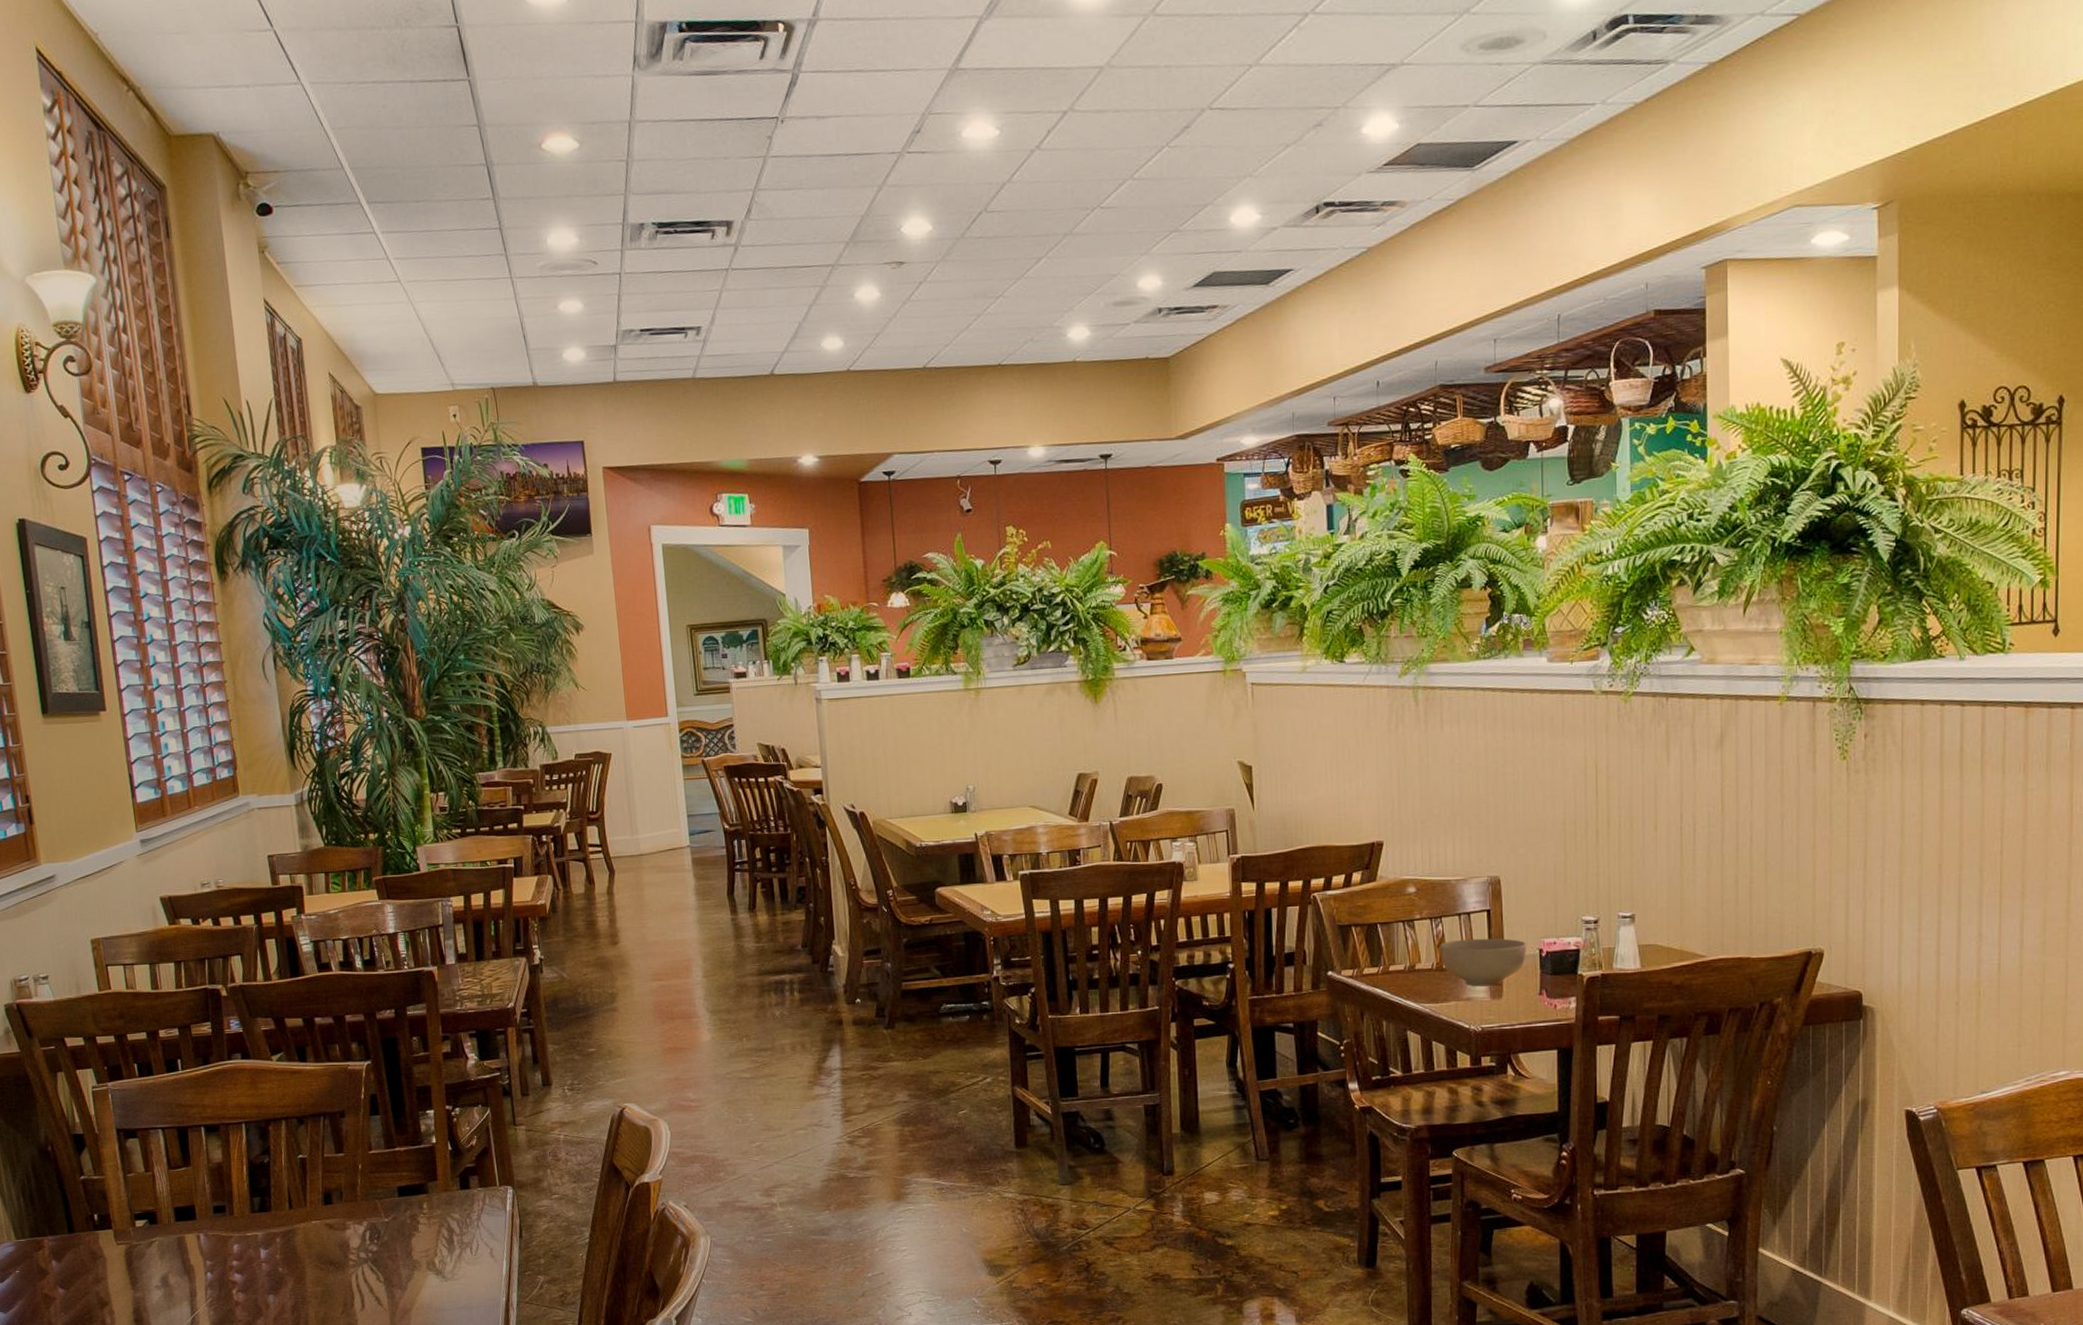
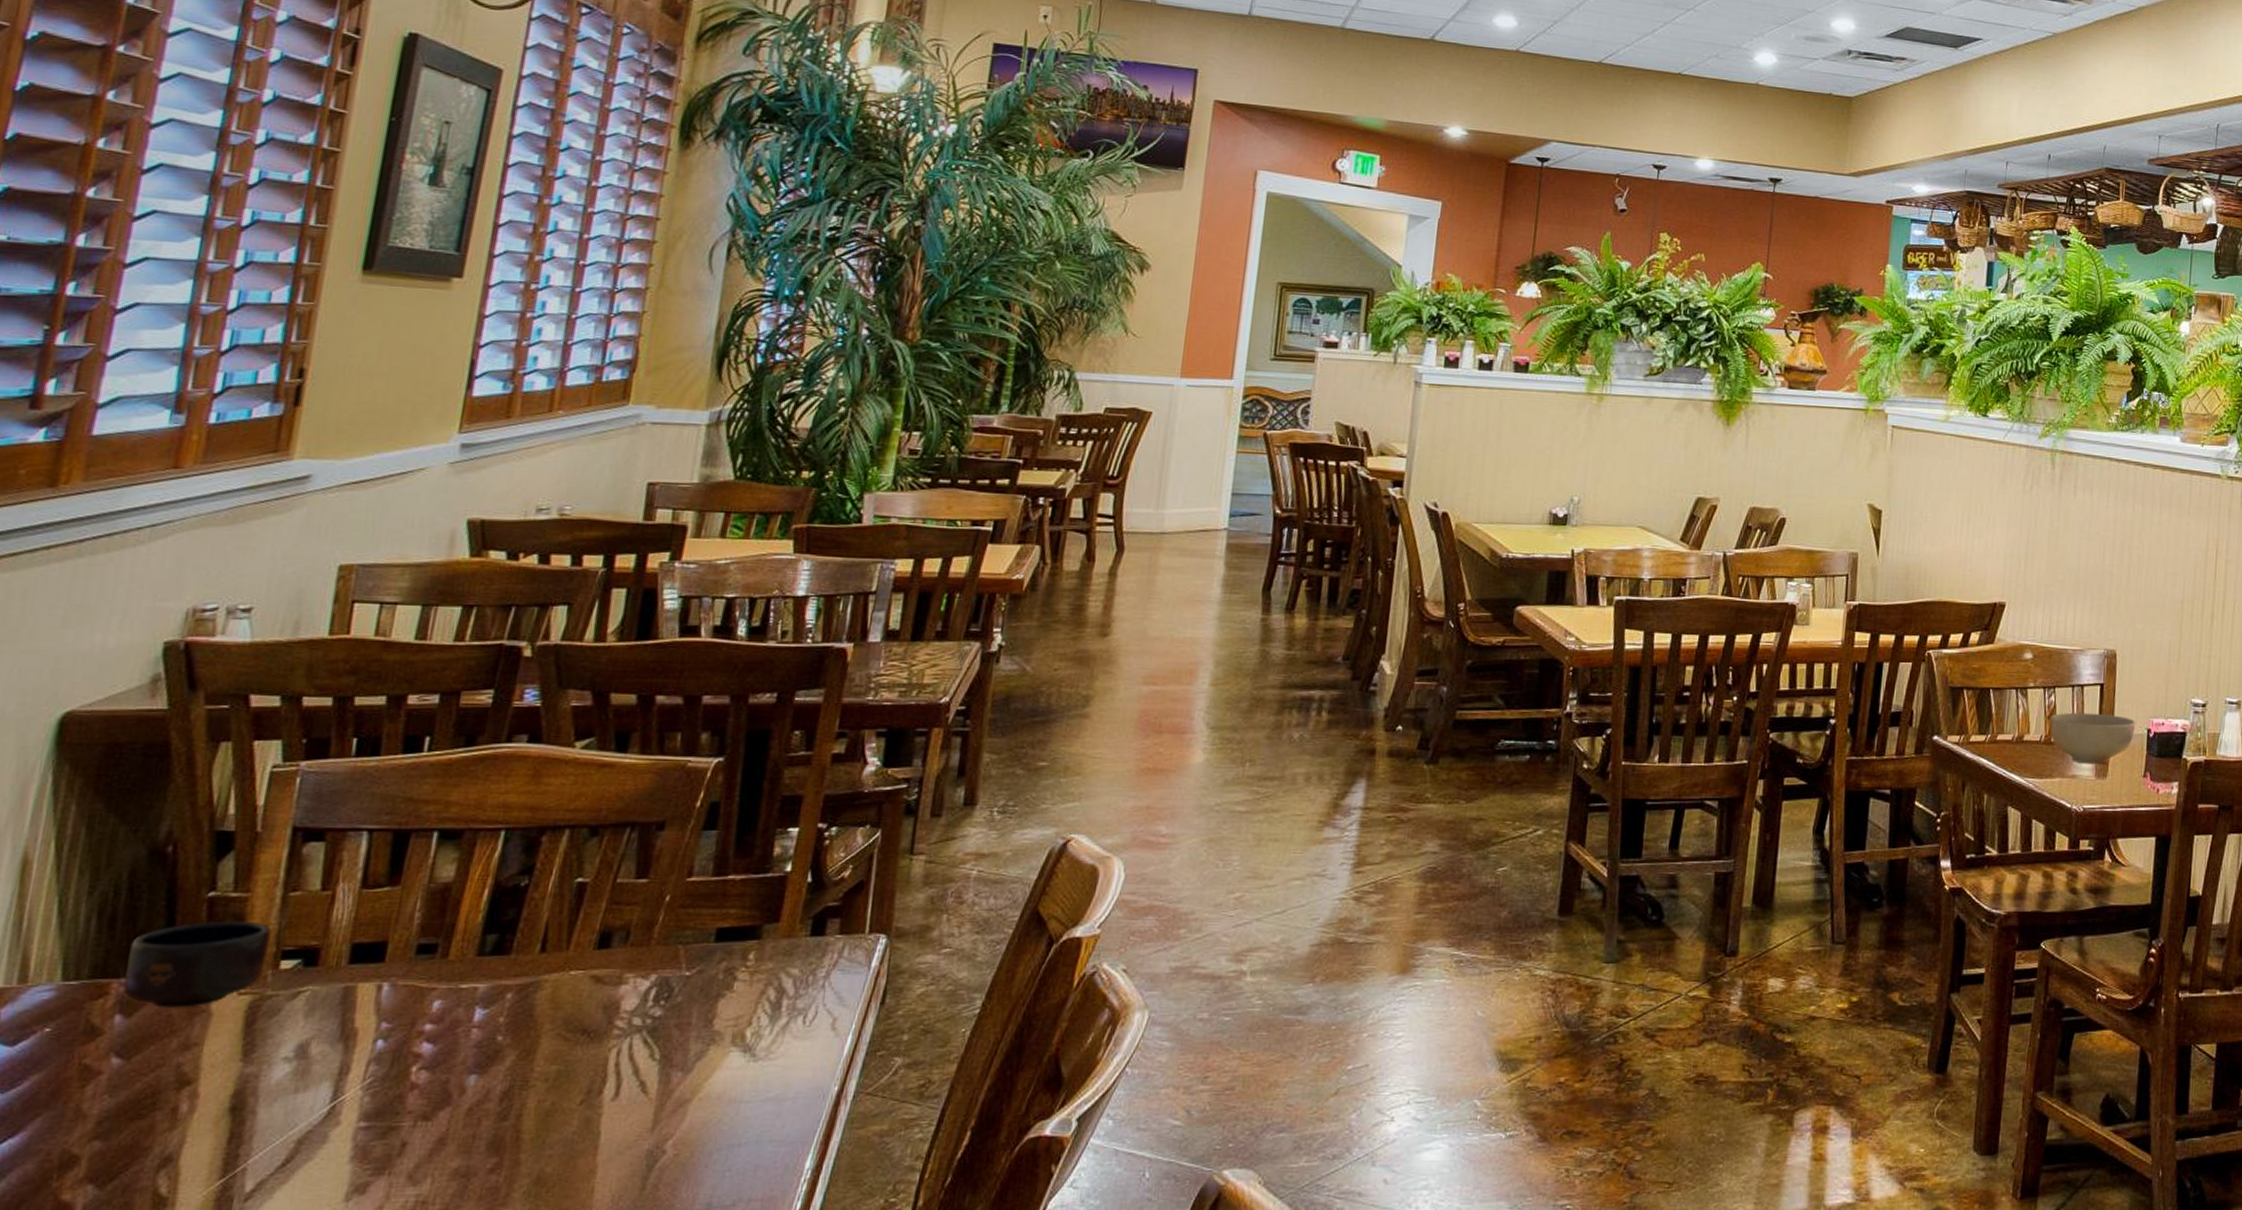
mug: none [47,1195,127,1255] -> present [123,921,271,1008]

